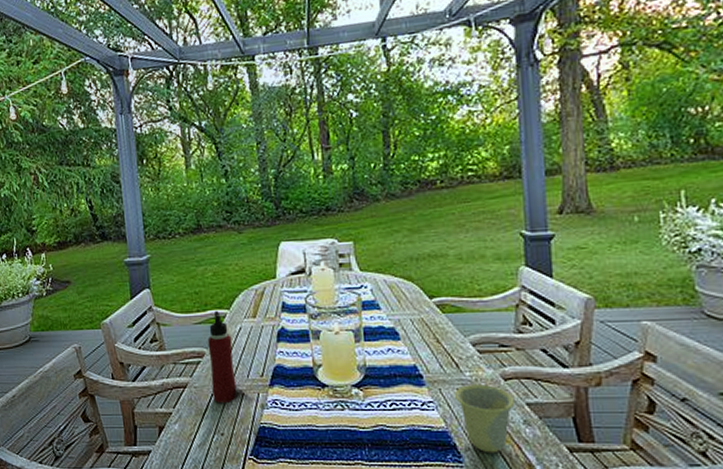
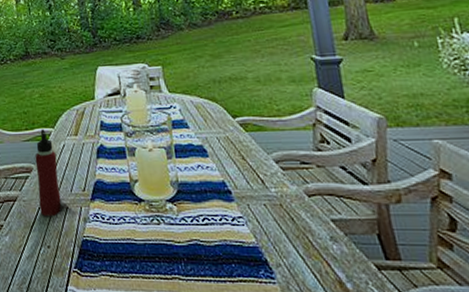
cup: present [453,385,515,453] -> none [261,201,321,270]

